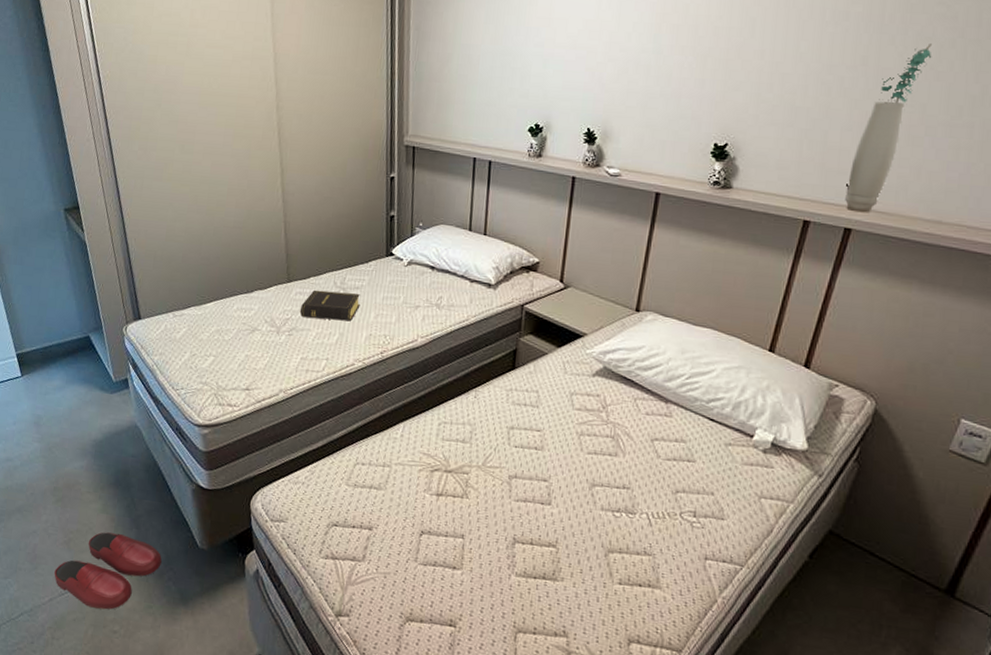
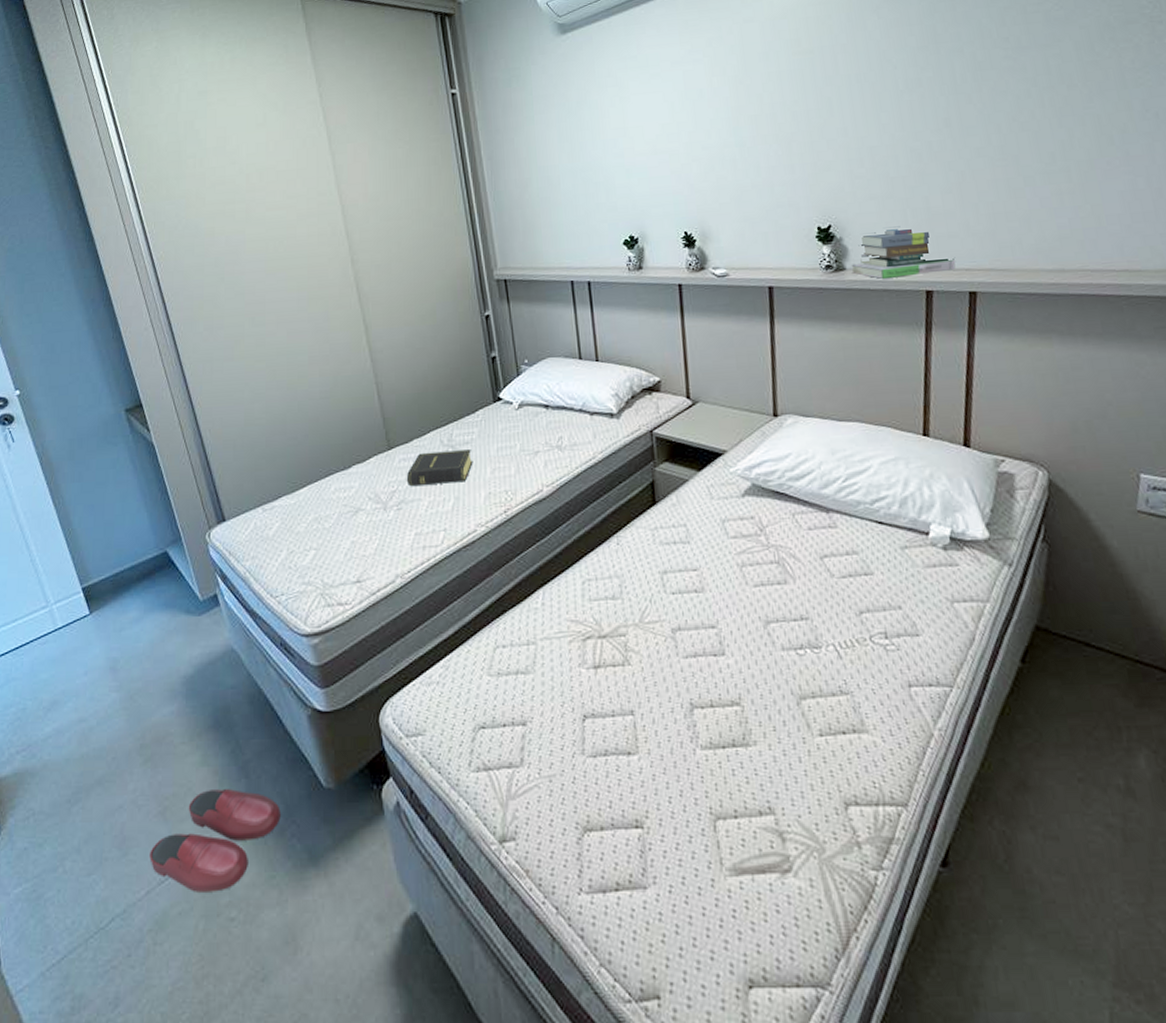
books: none [737,154,839,205] -> present [852,226,956,279]
vase: present [845,44,932,213] -> none [959,97,1012,274]

